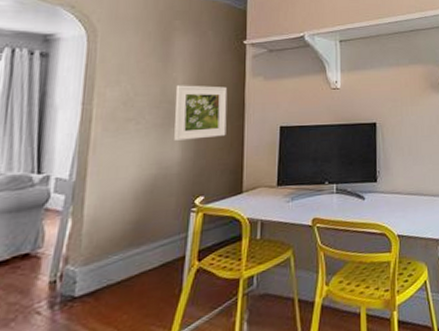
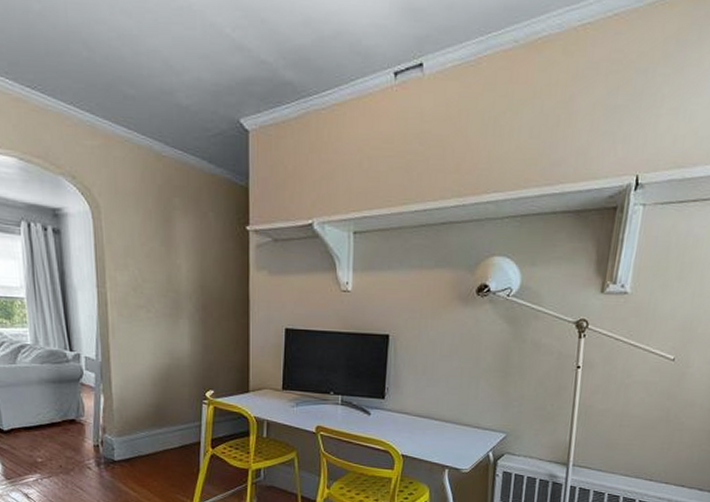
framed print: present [174,85,228,141] -> none [180,274,232,334]

